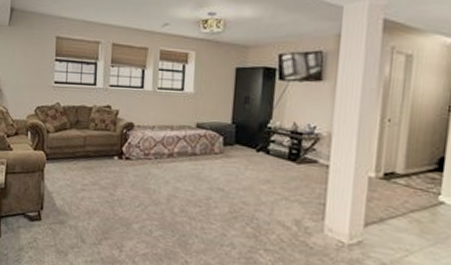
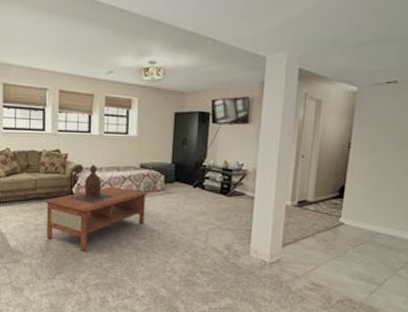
coffee table: none [92,146,204,217] -> present [44,186,147,252]
lantern: none [120,122,165,164] -> present [70,164,112,202]

